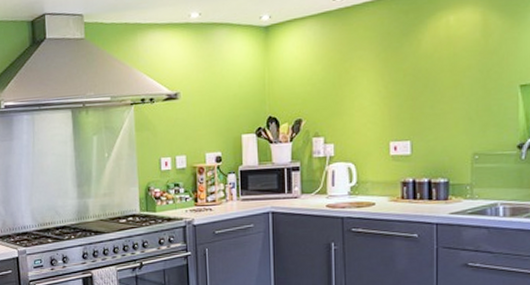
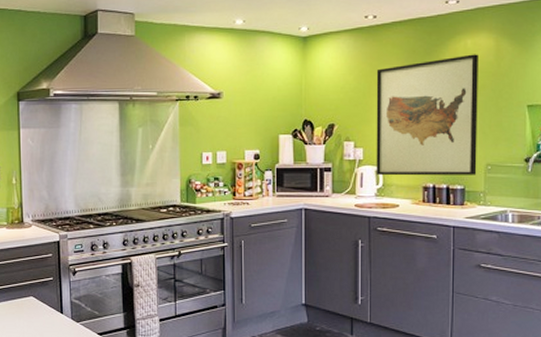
wall art: none [347,31,463,172] -> present [376,54,478,176]

